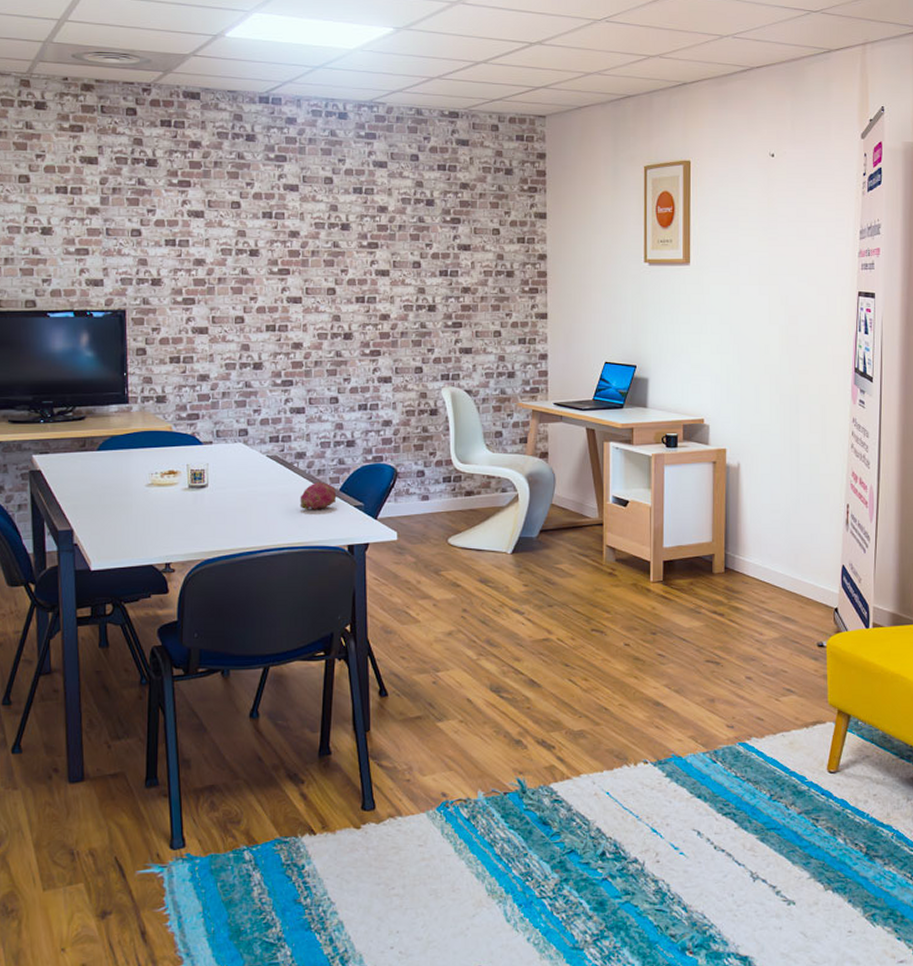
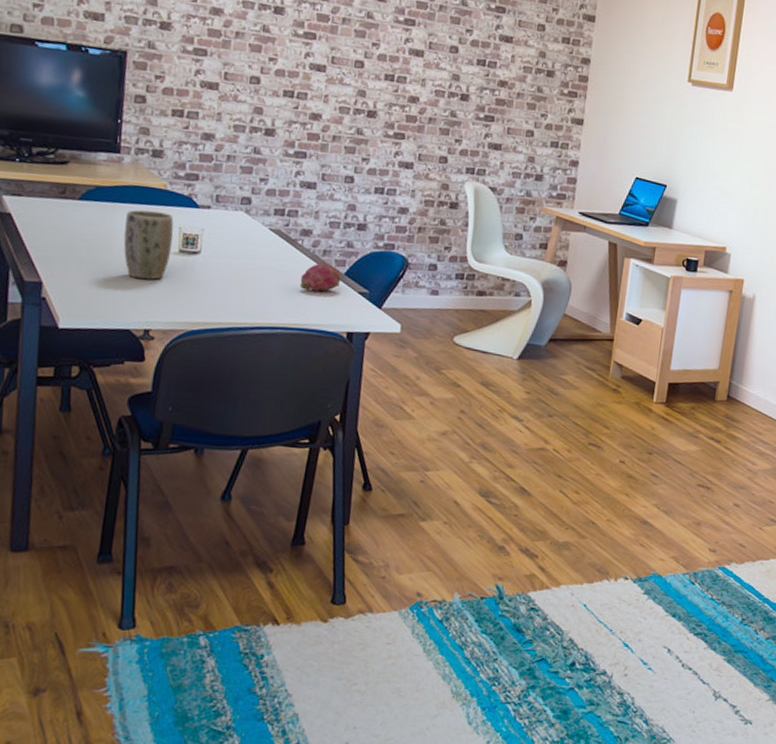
plant pot: none [139,453,182,517] -> present [123,209,174,280]

